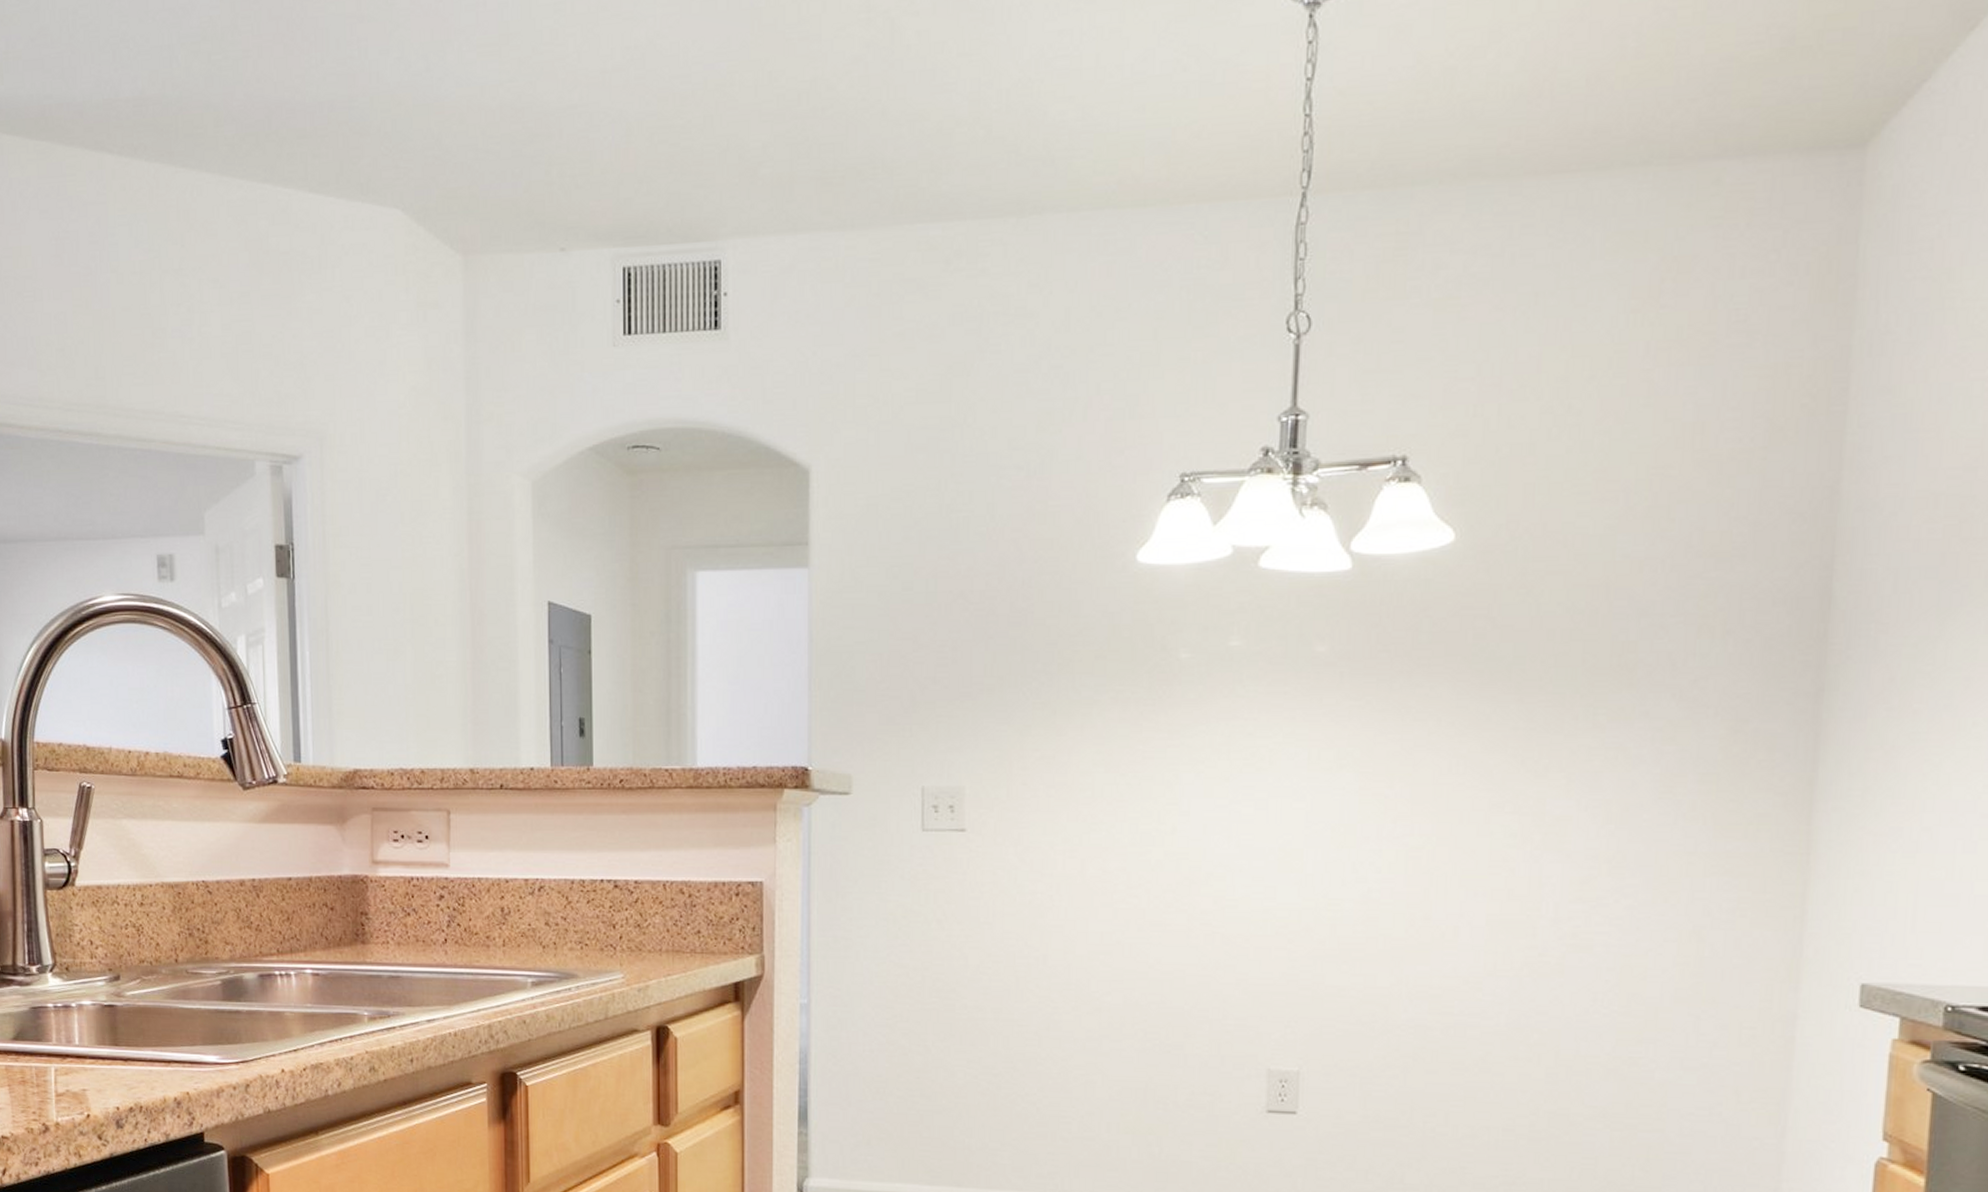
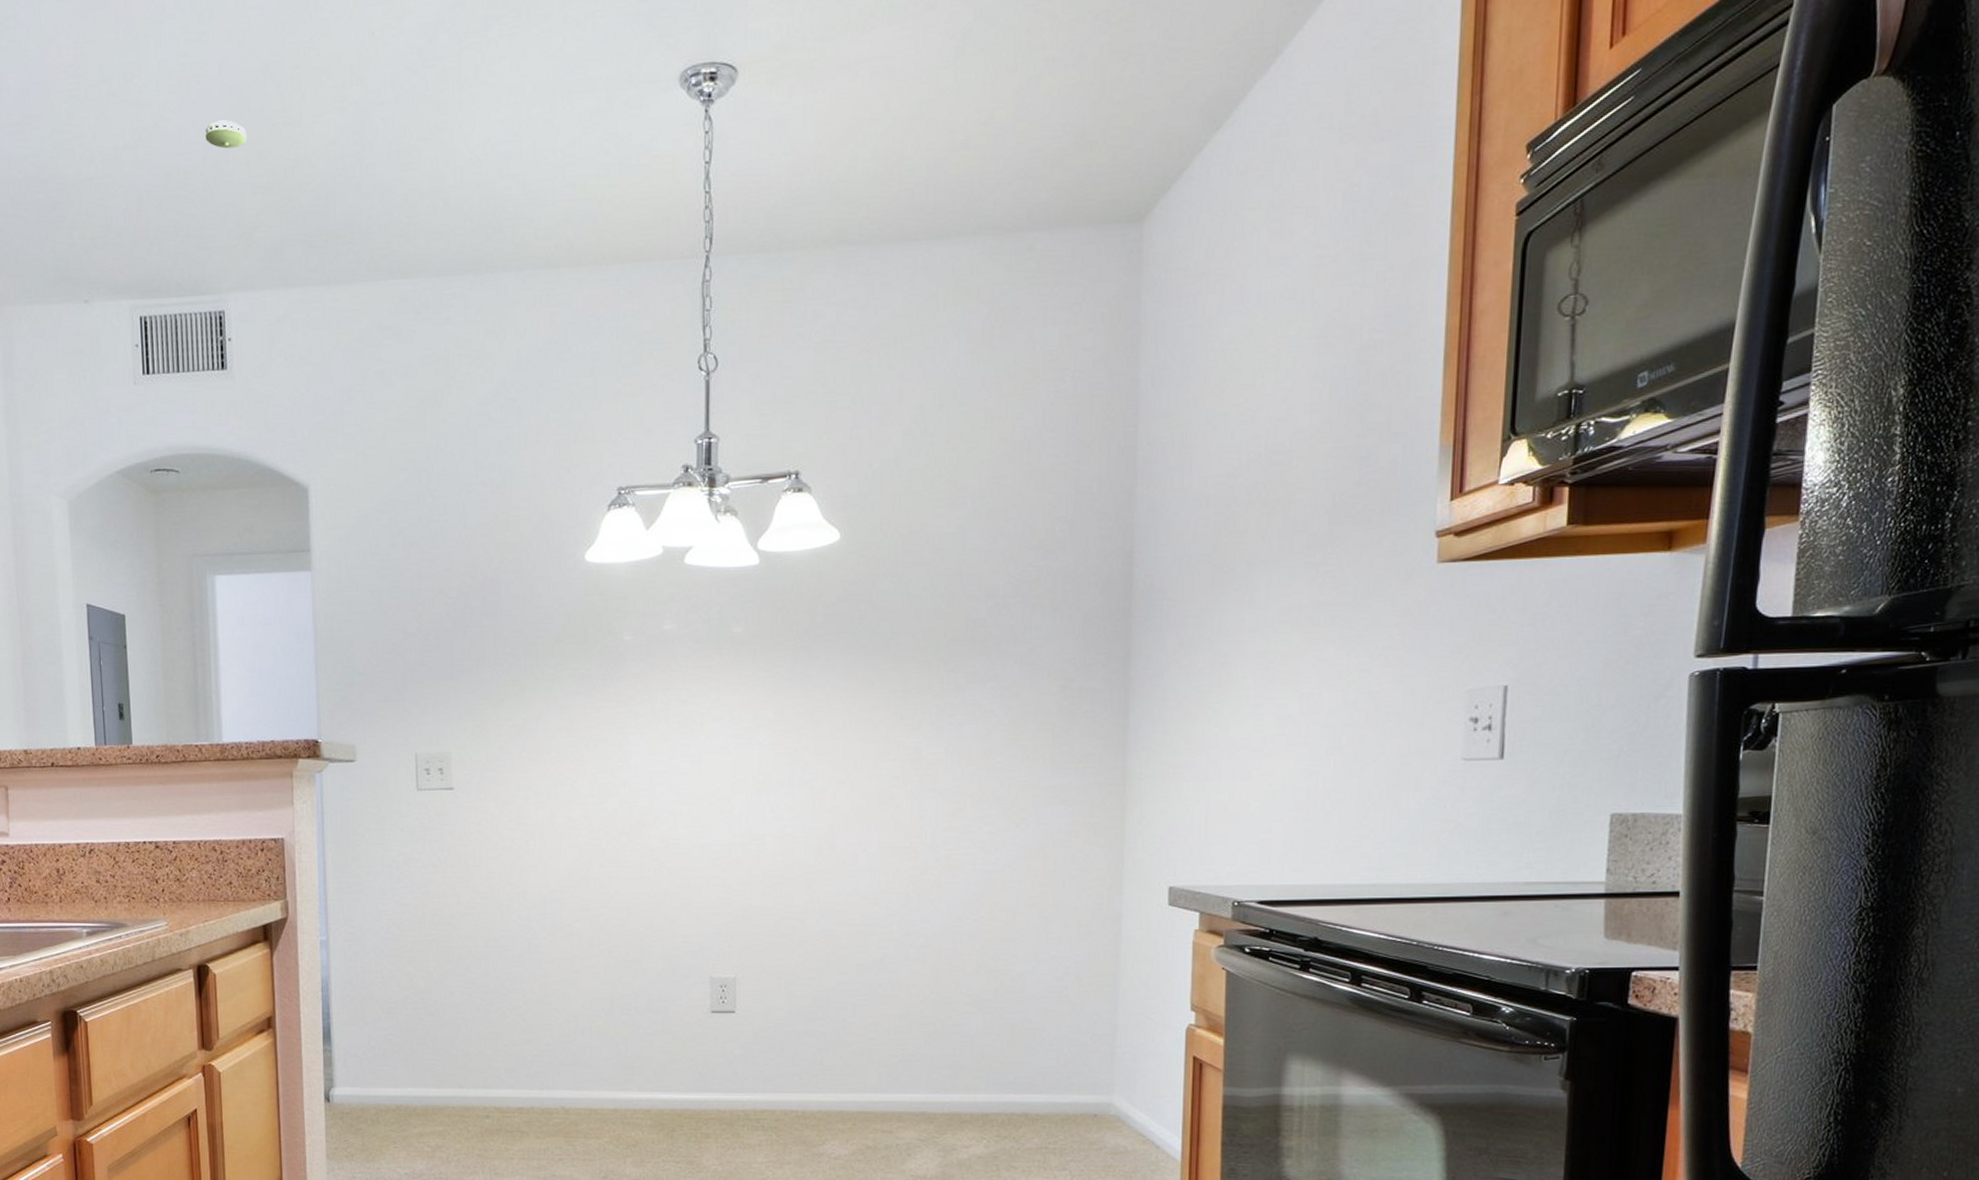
smoke detector: none [707,35,756,70] -> present [205,120,247,149]

